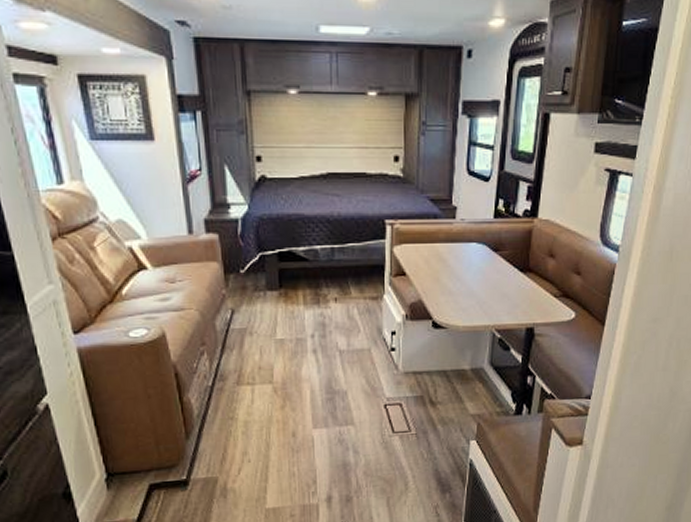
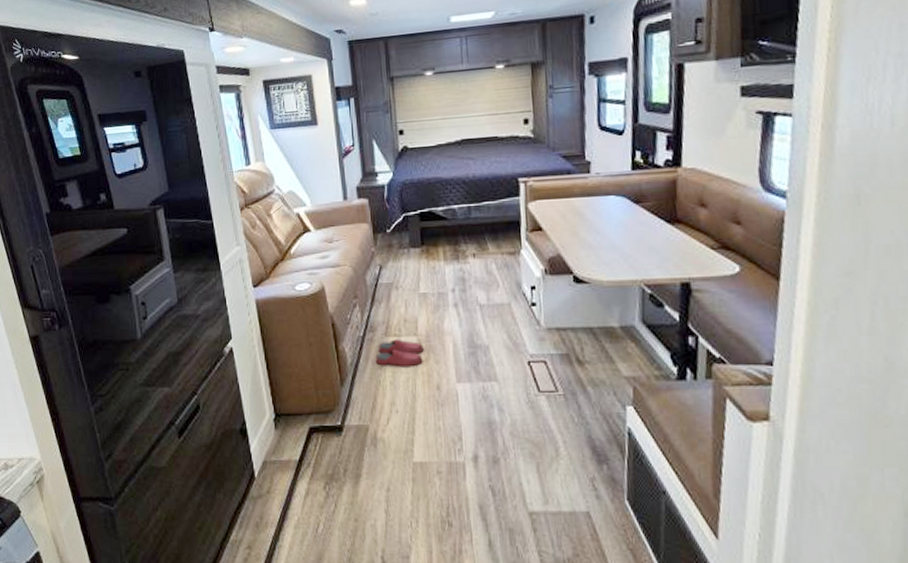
slippers: none [225,387,279,416] -> present [375,339,424,367]

